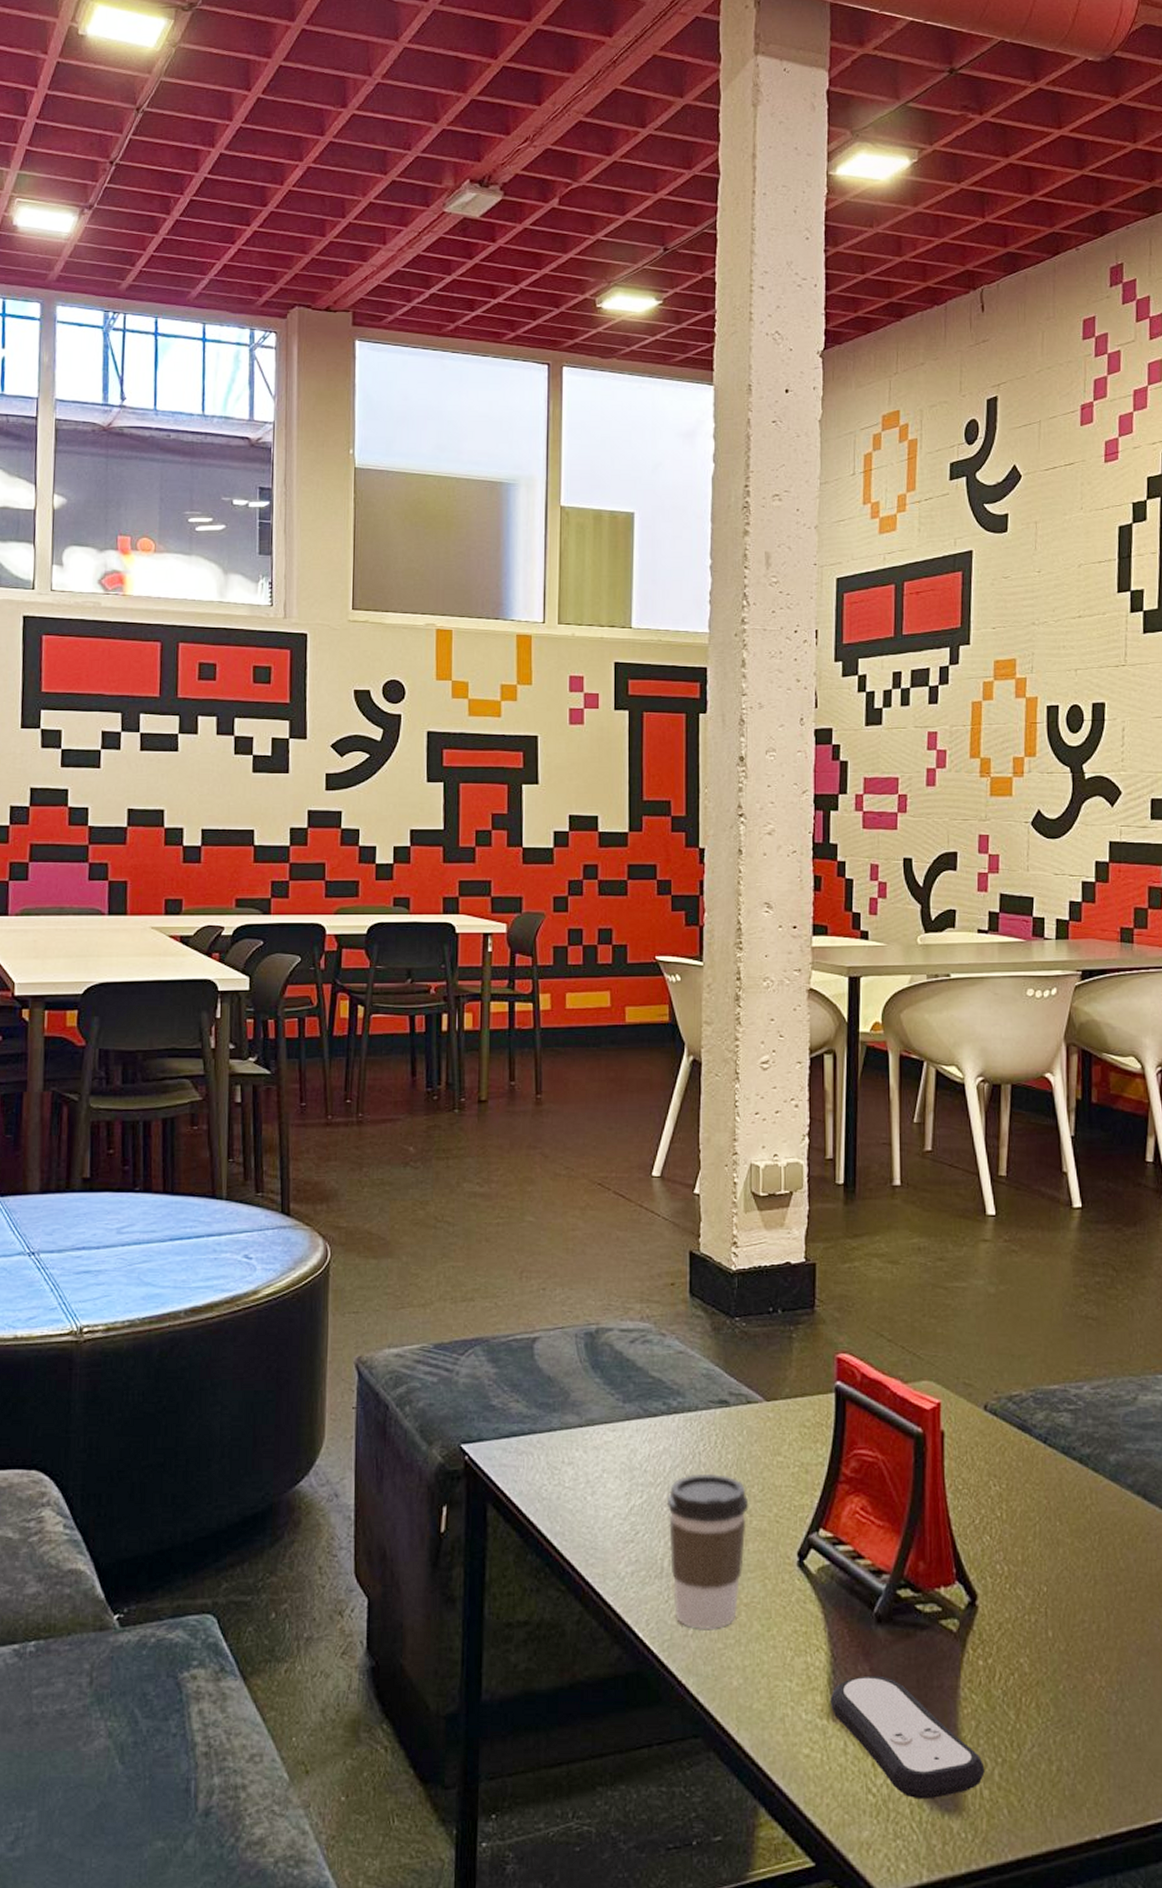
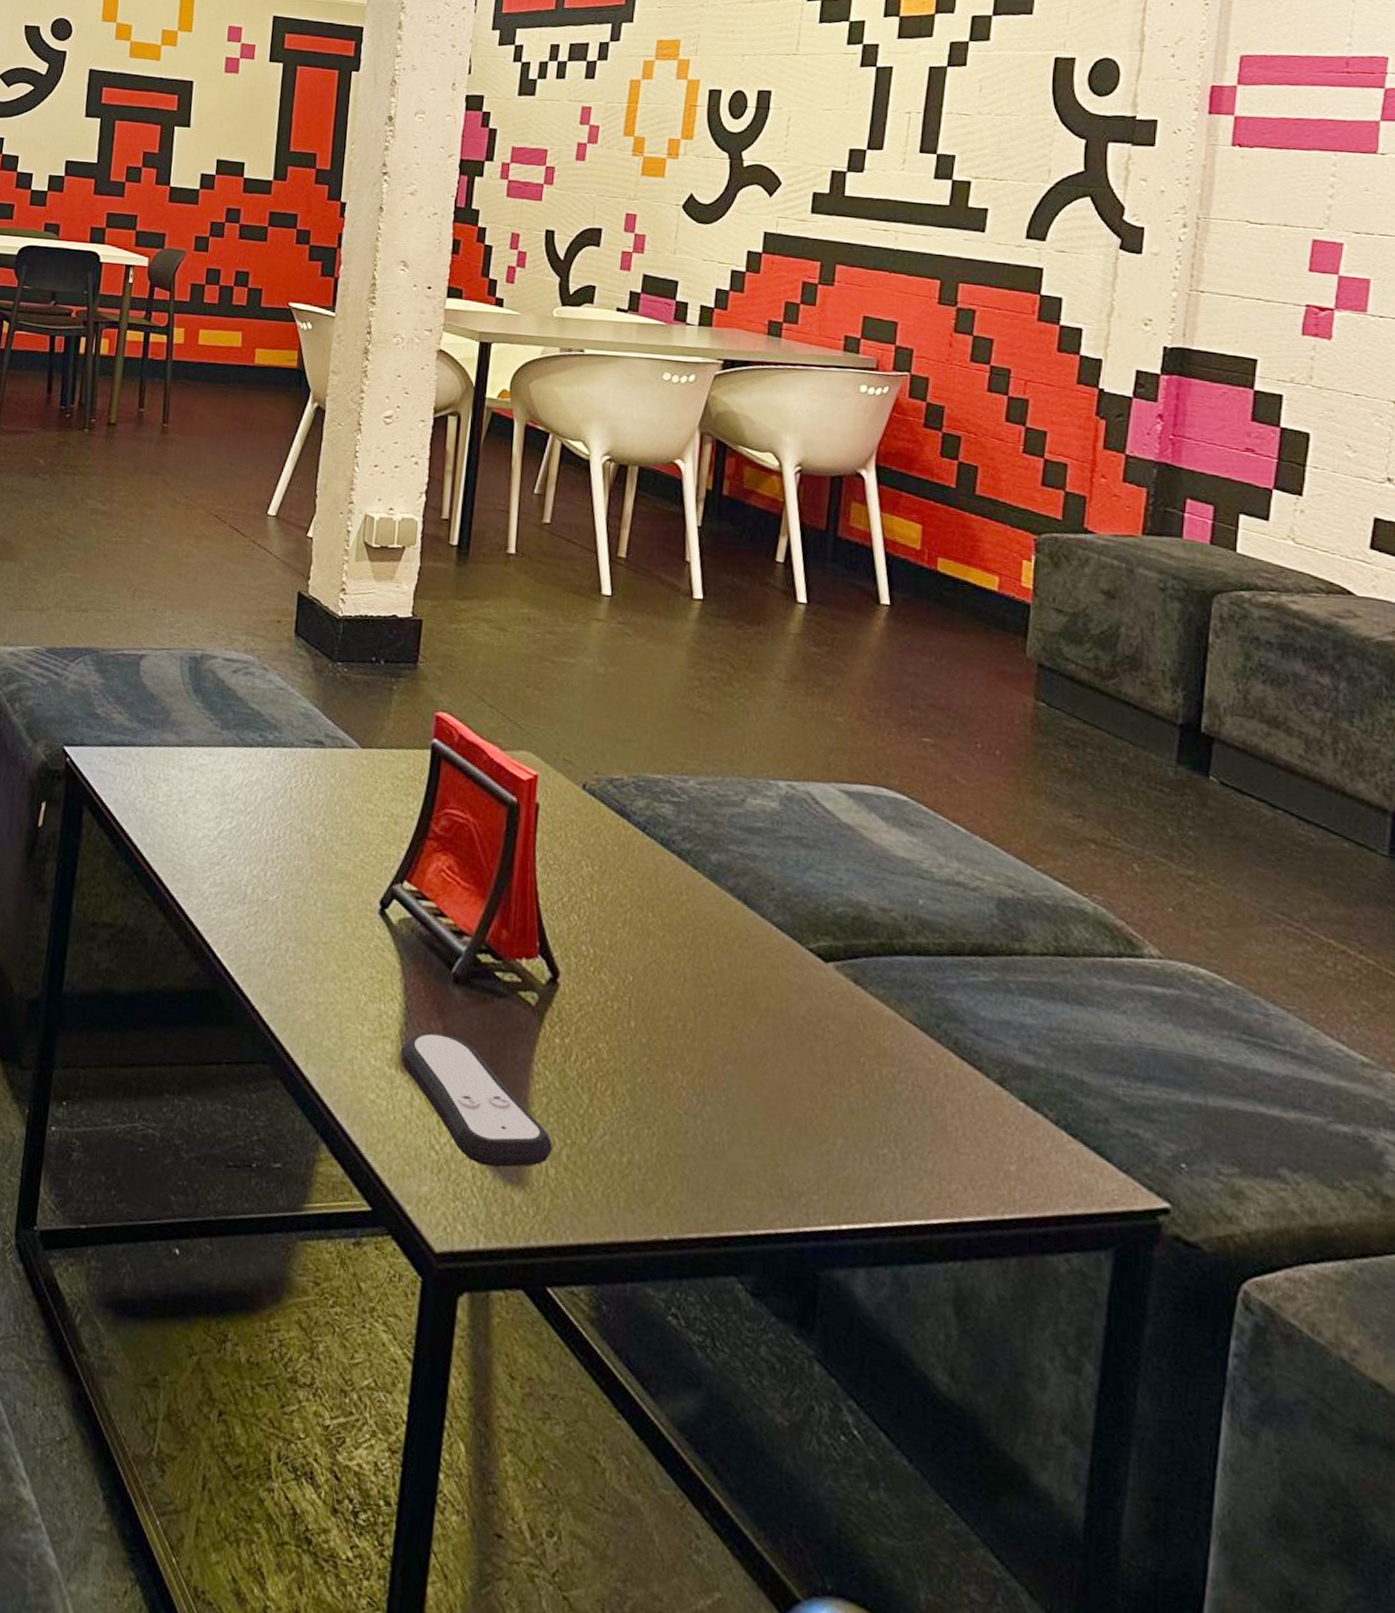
coffee cup: present [666,1474,749,1631] -> none [254,808,336,962]

